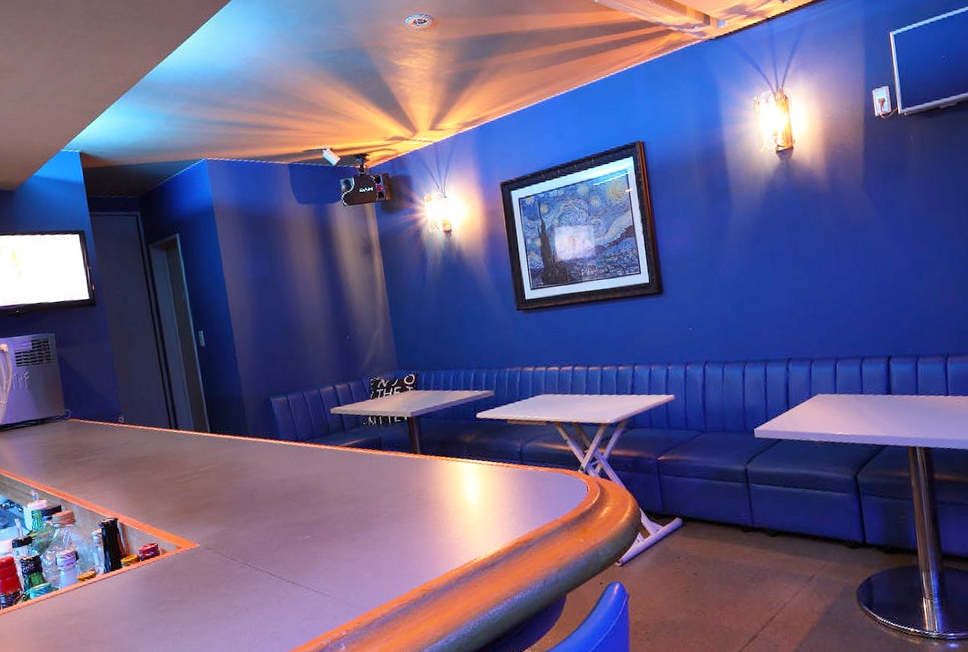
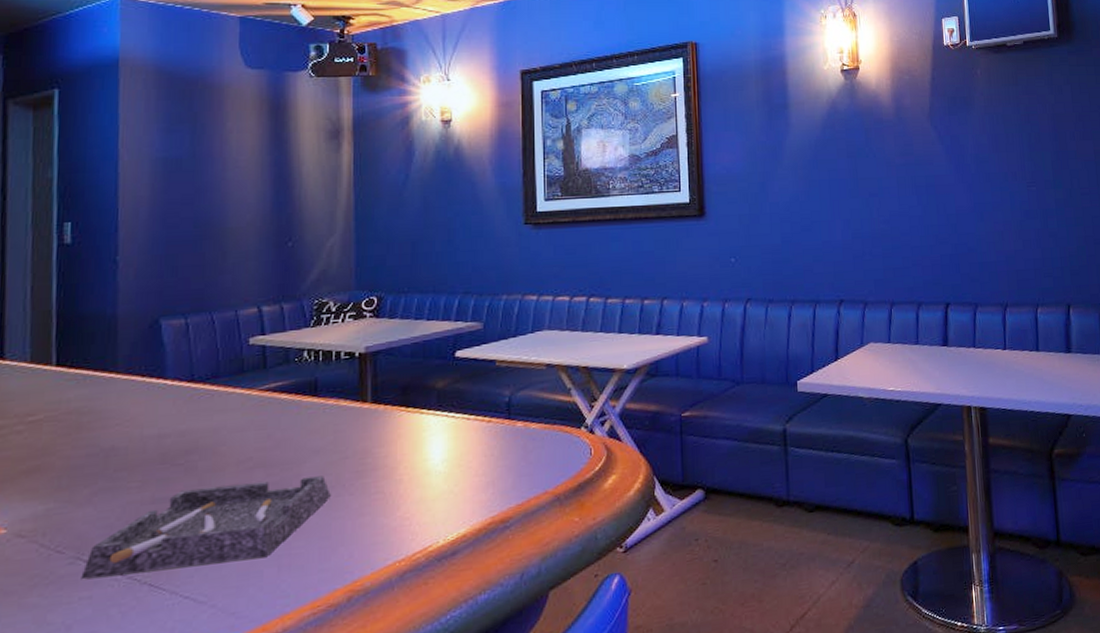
ashtray: none [249,508,401,577] -> present [81,476,331,579]

